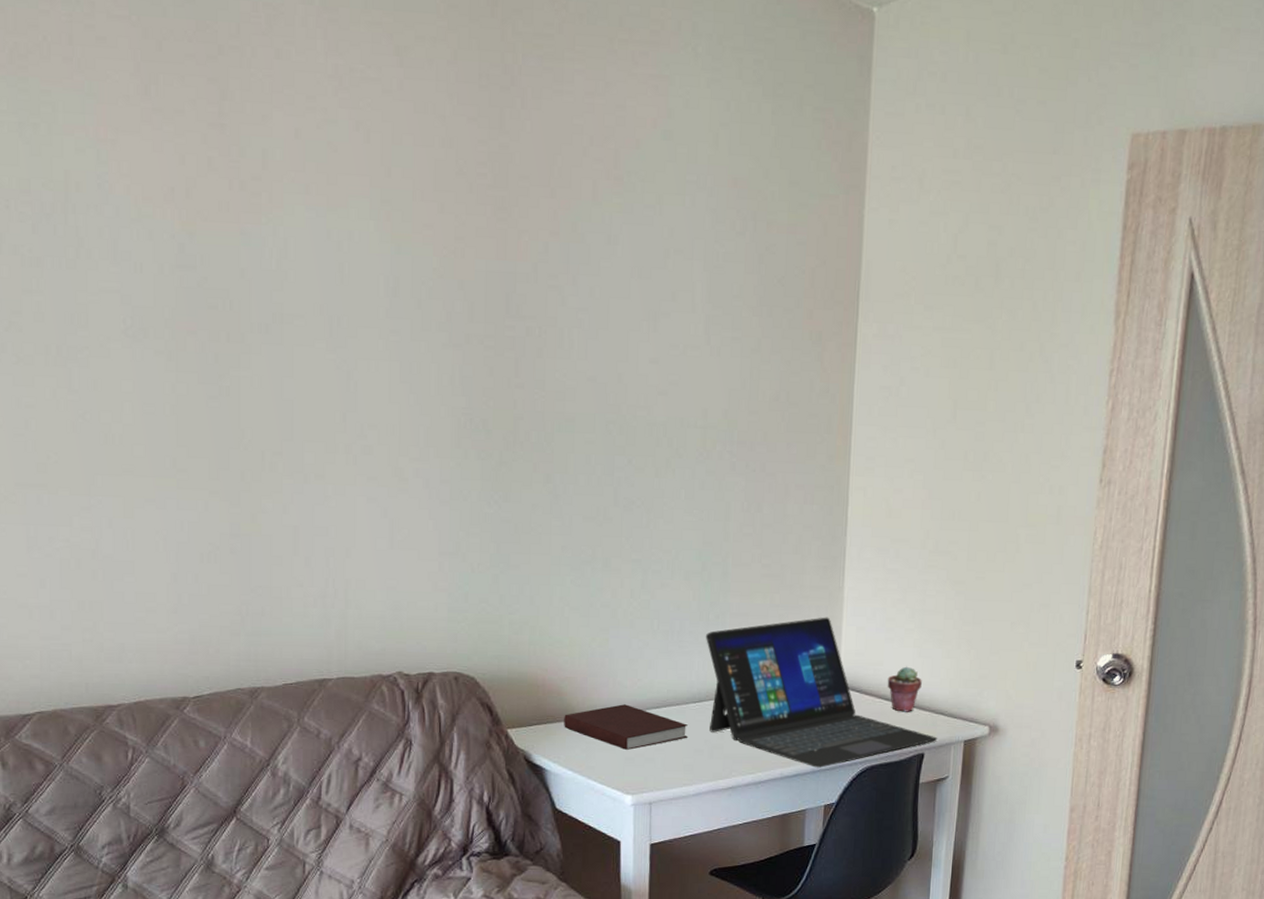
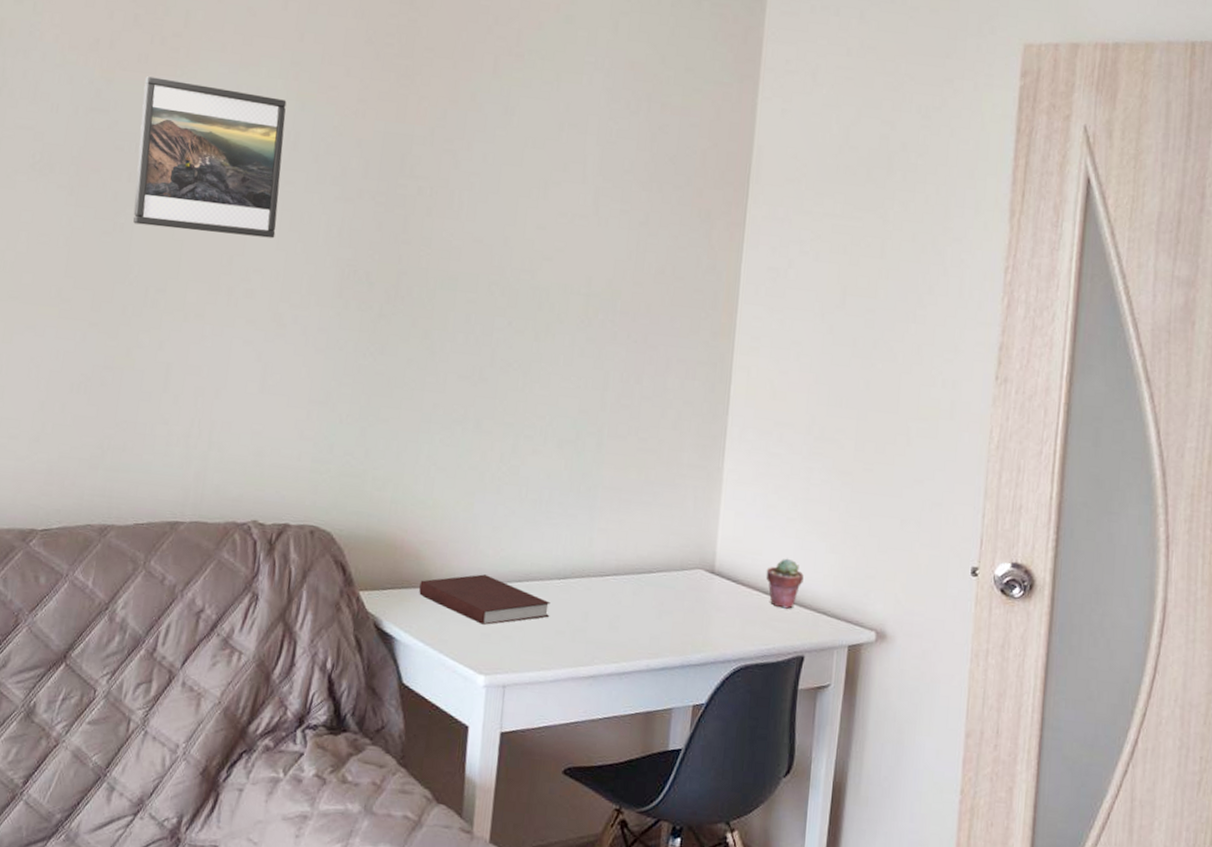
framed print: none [229,226,386,392] -> present [133,76,287,239]
laptop: present [706,617,938,768] -> none [573,498,819,663]

